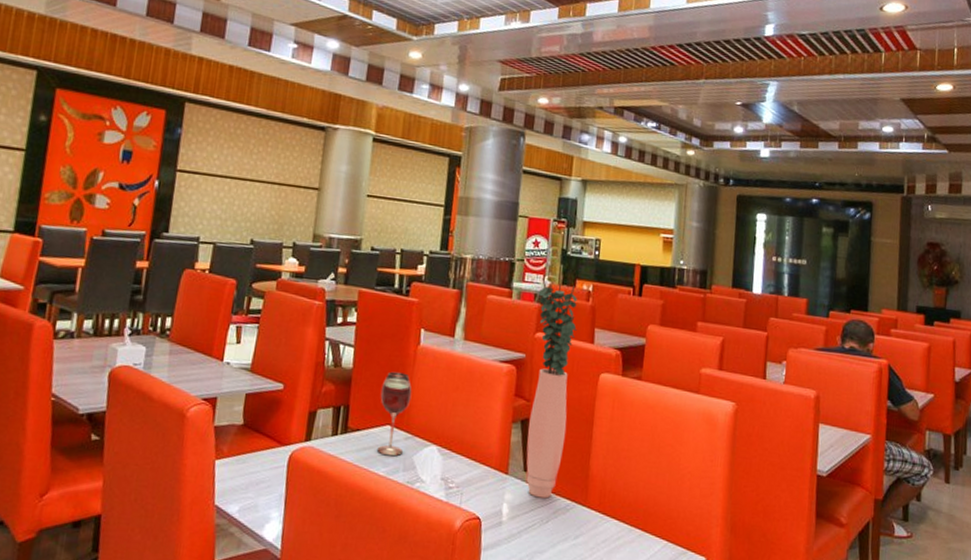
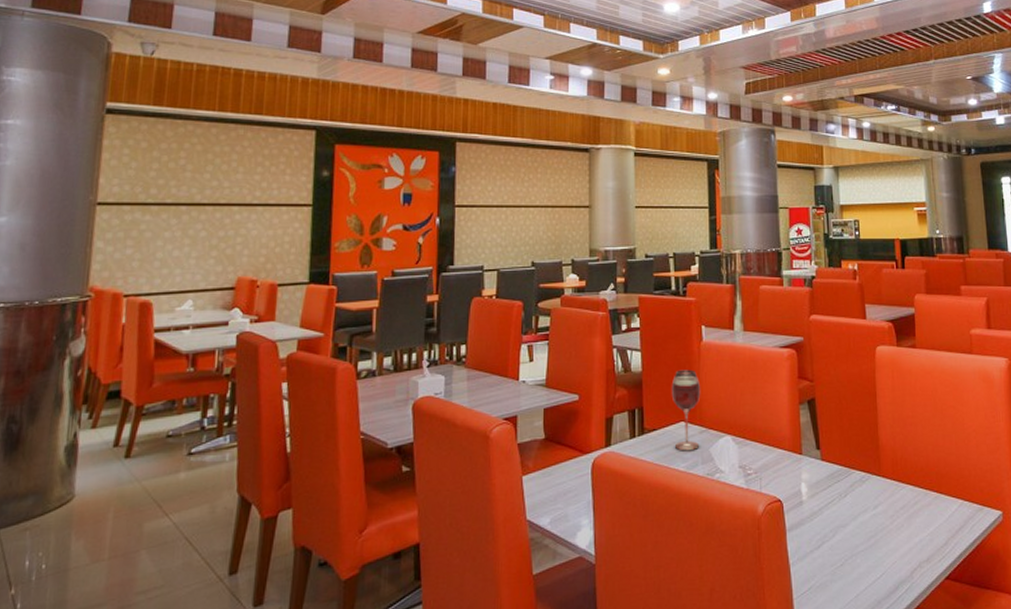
vase: present [526,277,577,499] -> none [807,263,852,474]

